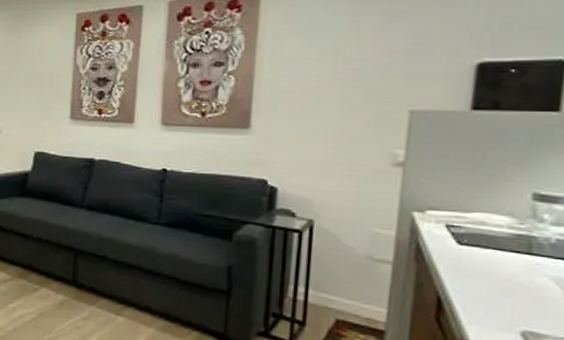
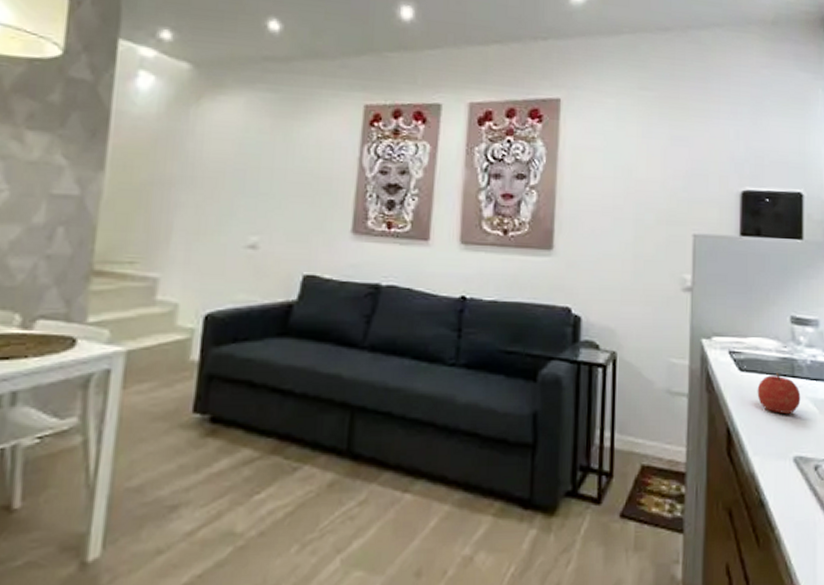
fruit: none [478,248,538,291] -> present [757,372,801,415]

